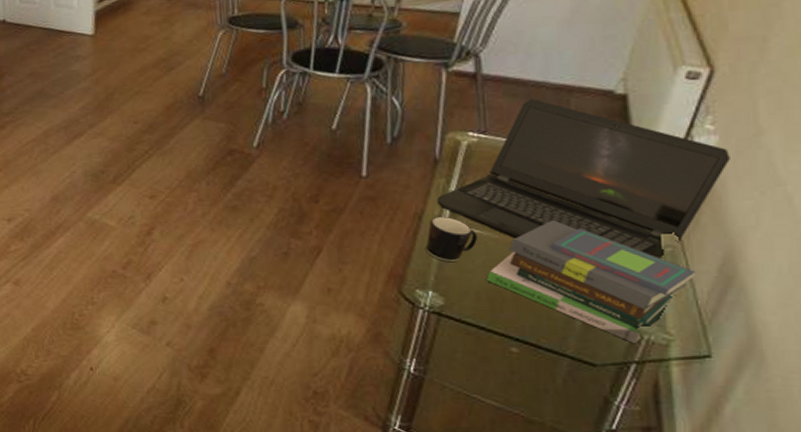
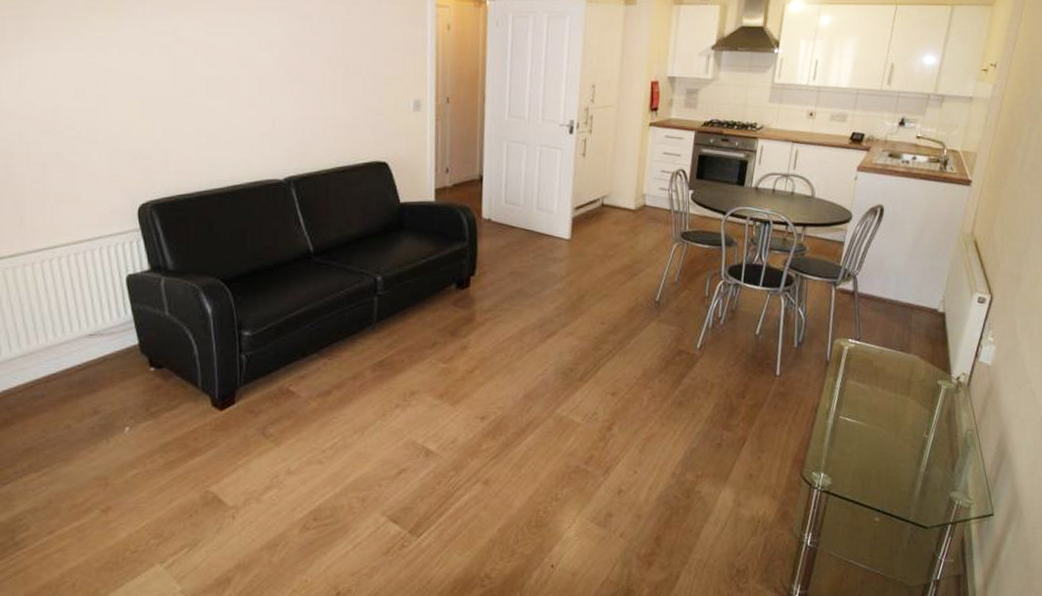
mug: present [426,216,477,263] -> none [819,408,854,448]
laptop computer: present [438,98,730,259] -> none [828,313,1002,440]
books: present [486,219,697,344] -> none [859,410,985,509]

